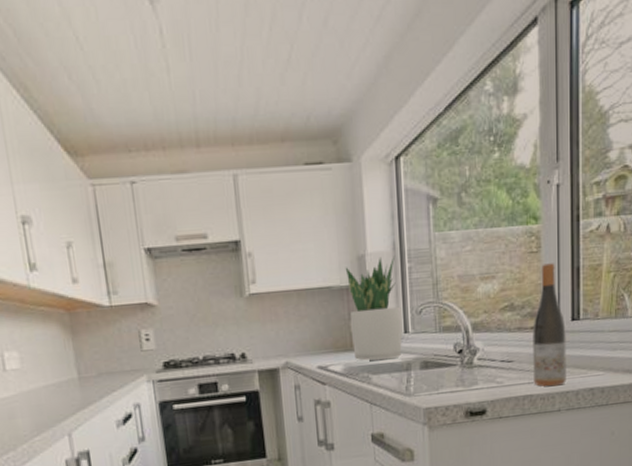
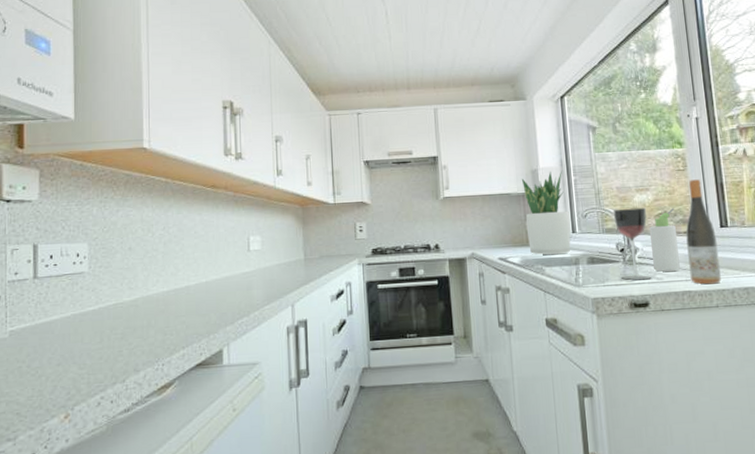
wineglass: none [452,299,491,386] -> present [613,207,651,281]
bottle: none [492,299,523,375] -> present [650,208,680,272]

